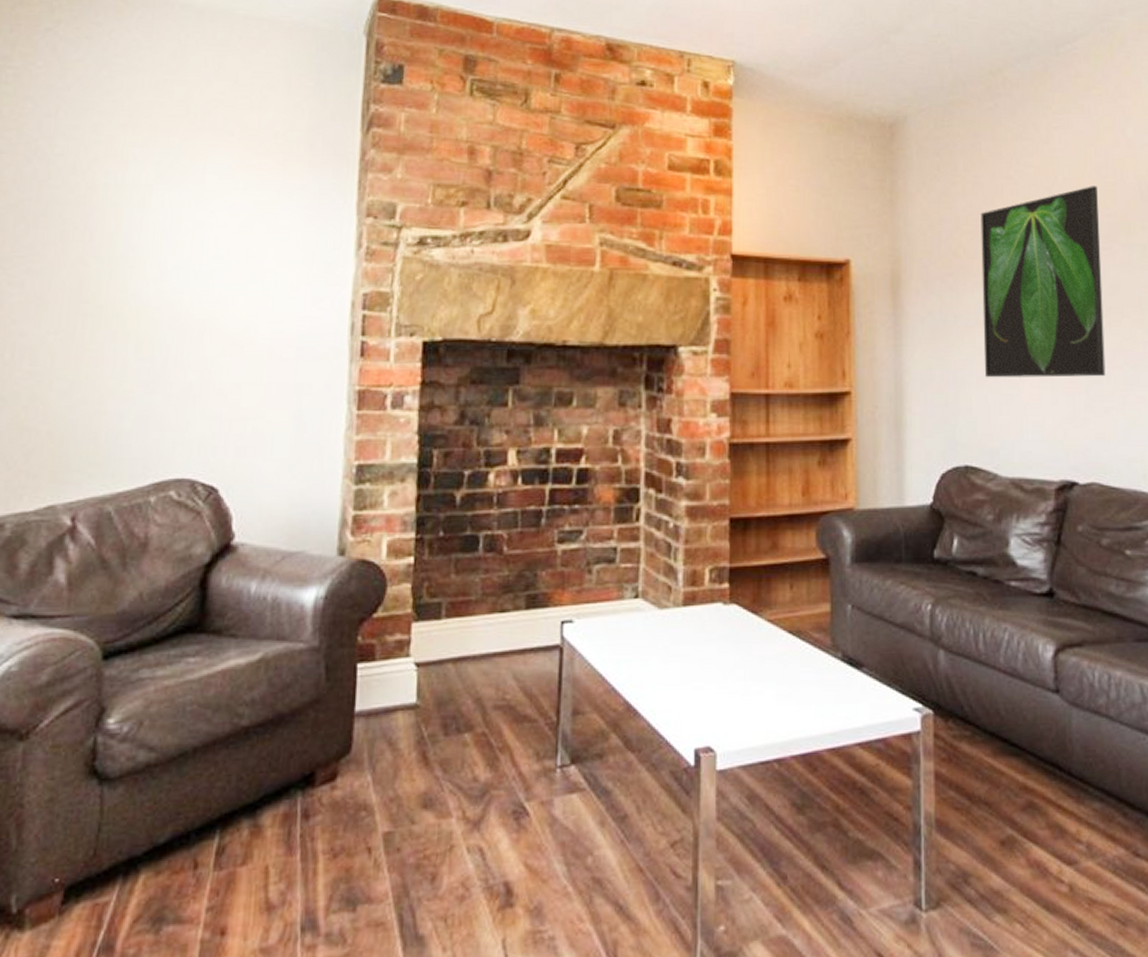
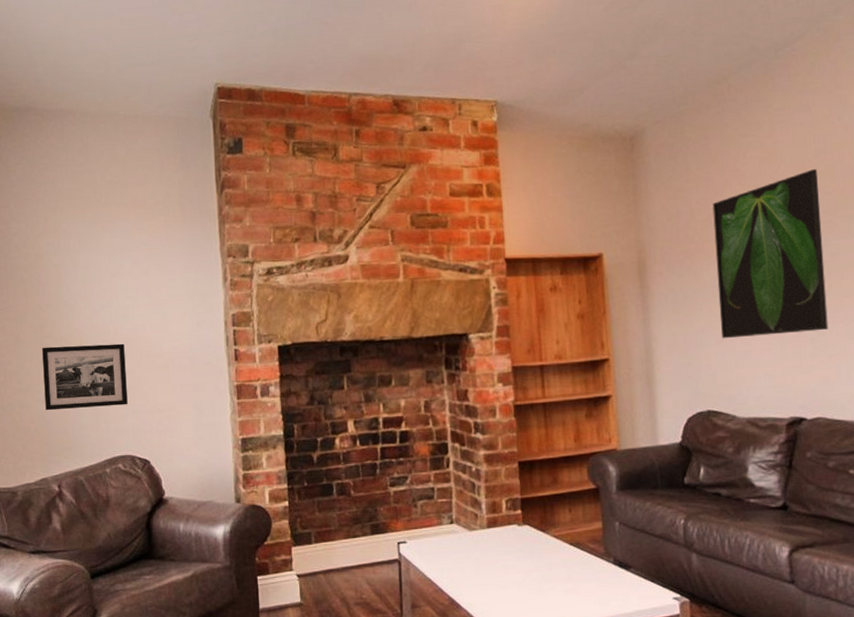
picture frame: none [68,315,202,407] -> present [42,343,128,411]

